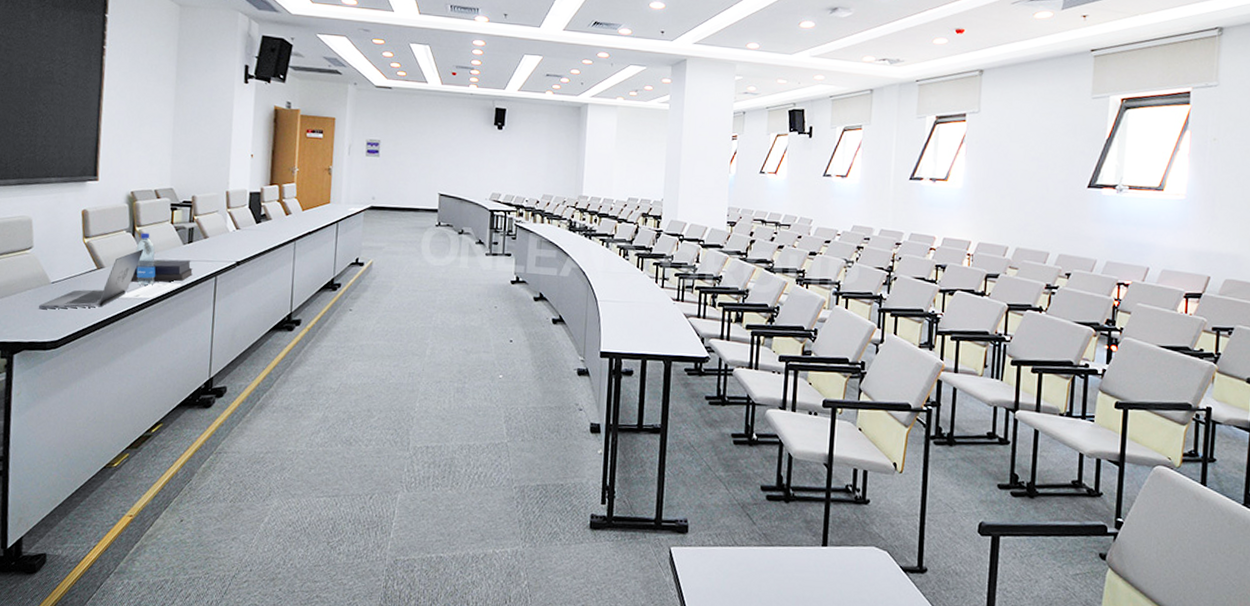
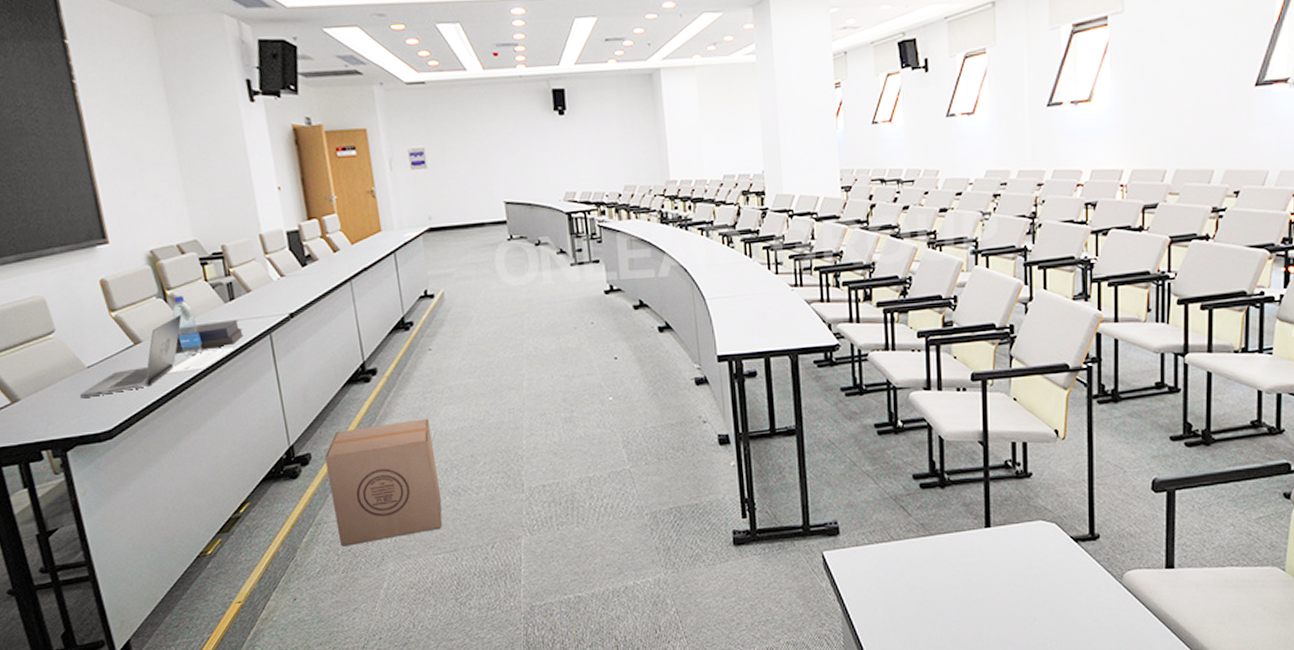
cardboard box: none [234,370,338,478] -> present [325,419,442,547]

